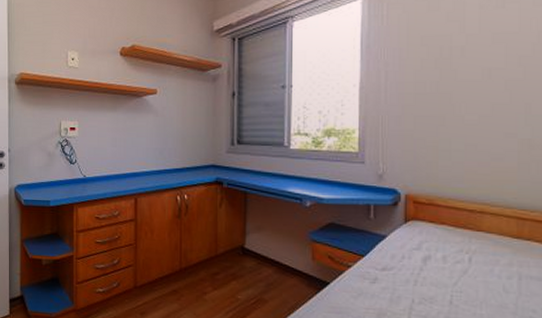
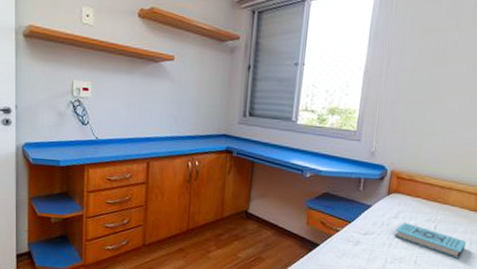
book: none [419,254,513,298] -> present [394,222,466,259]

